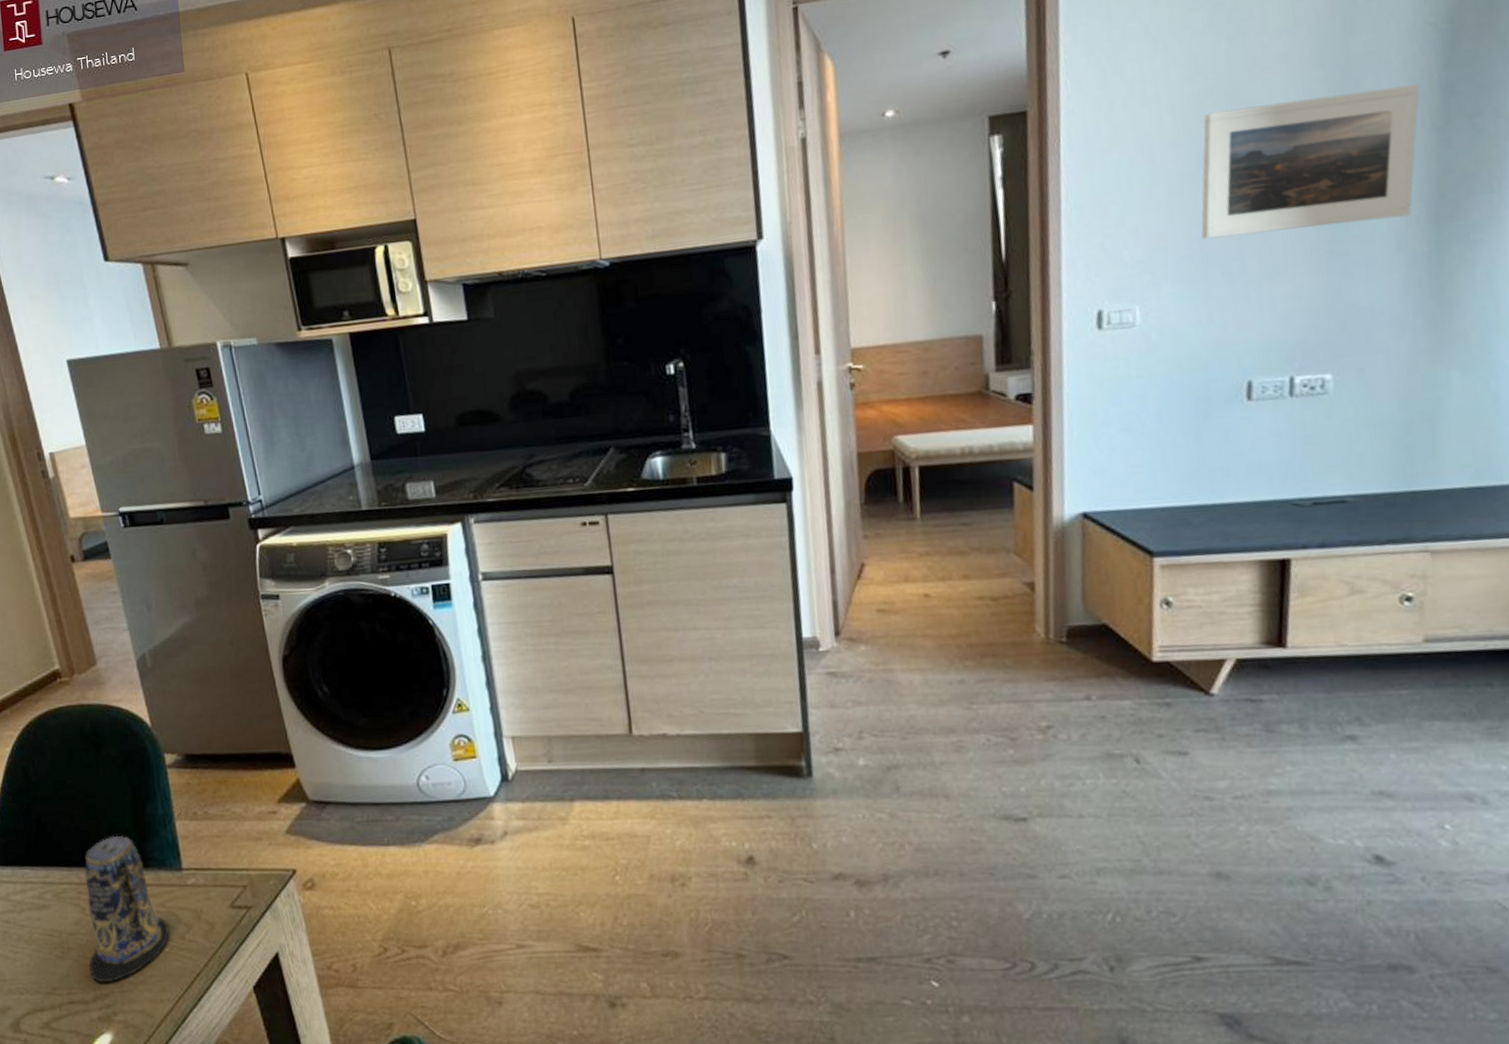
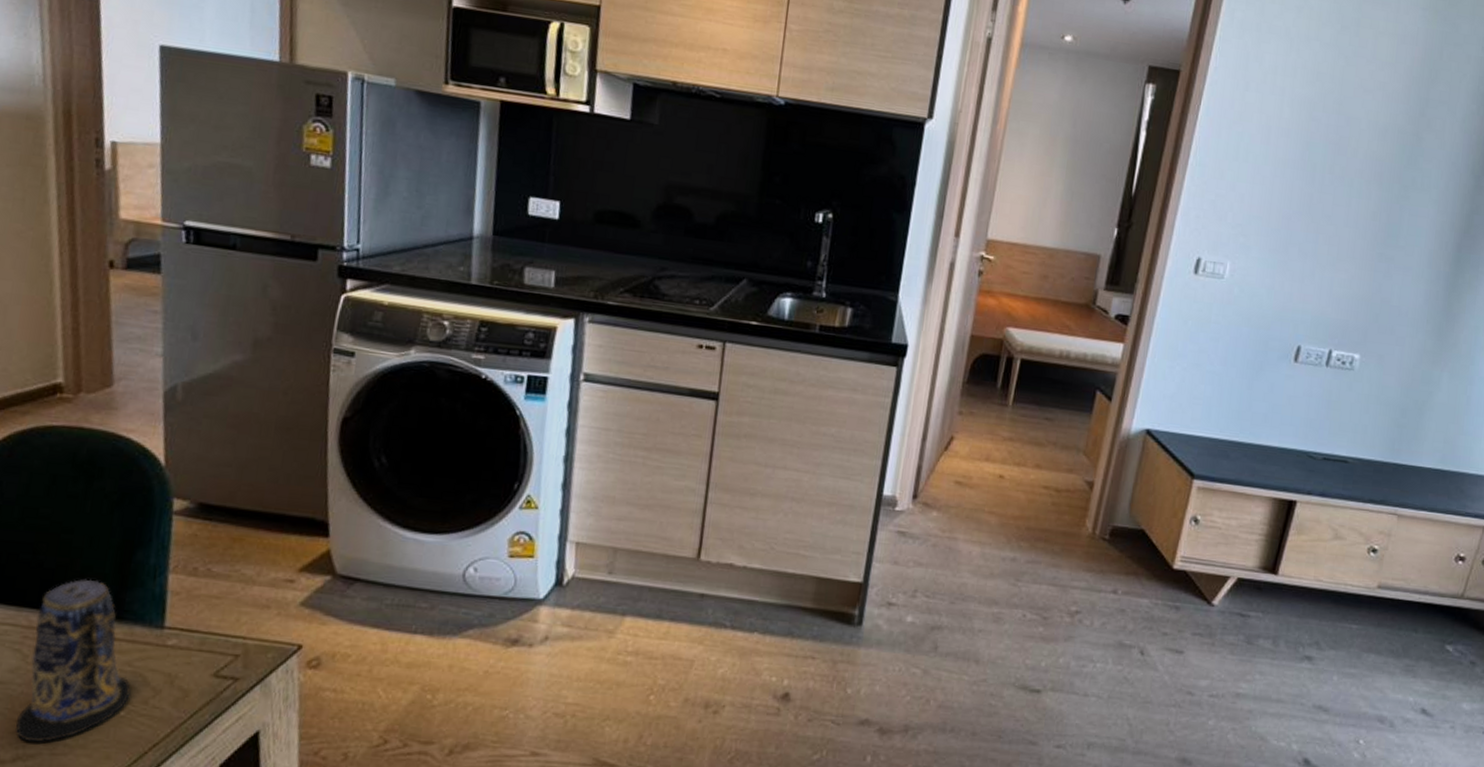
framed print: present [1201,84,1420,240] -> none [1290,114,1471,241]

